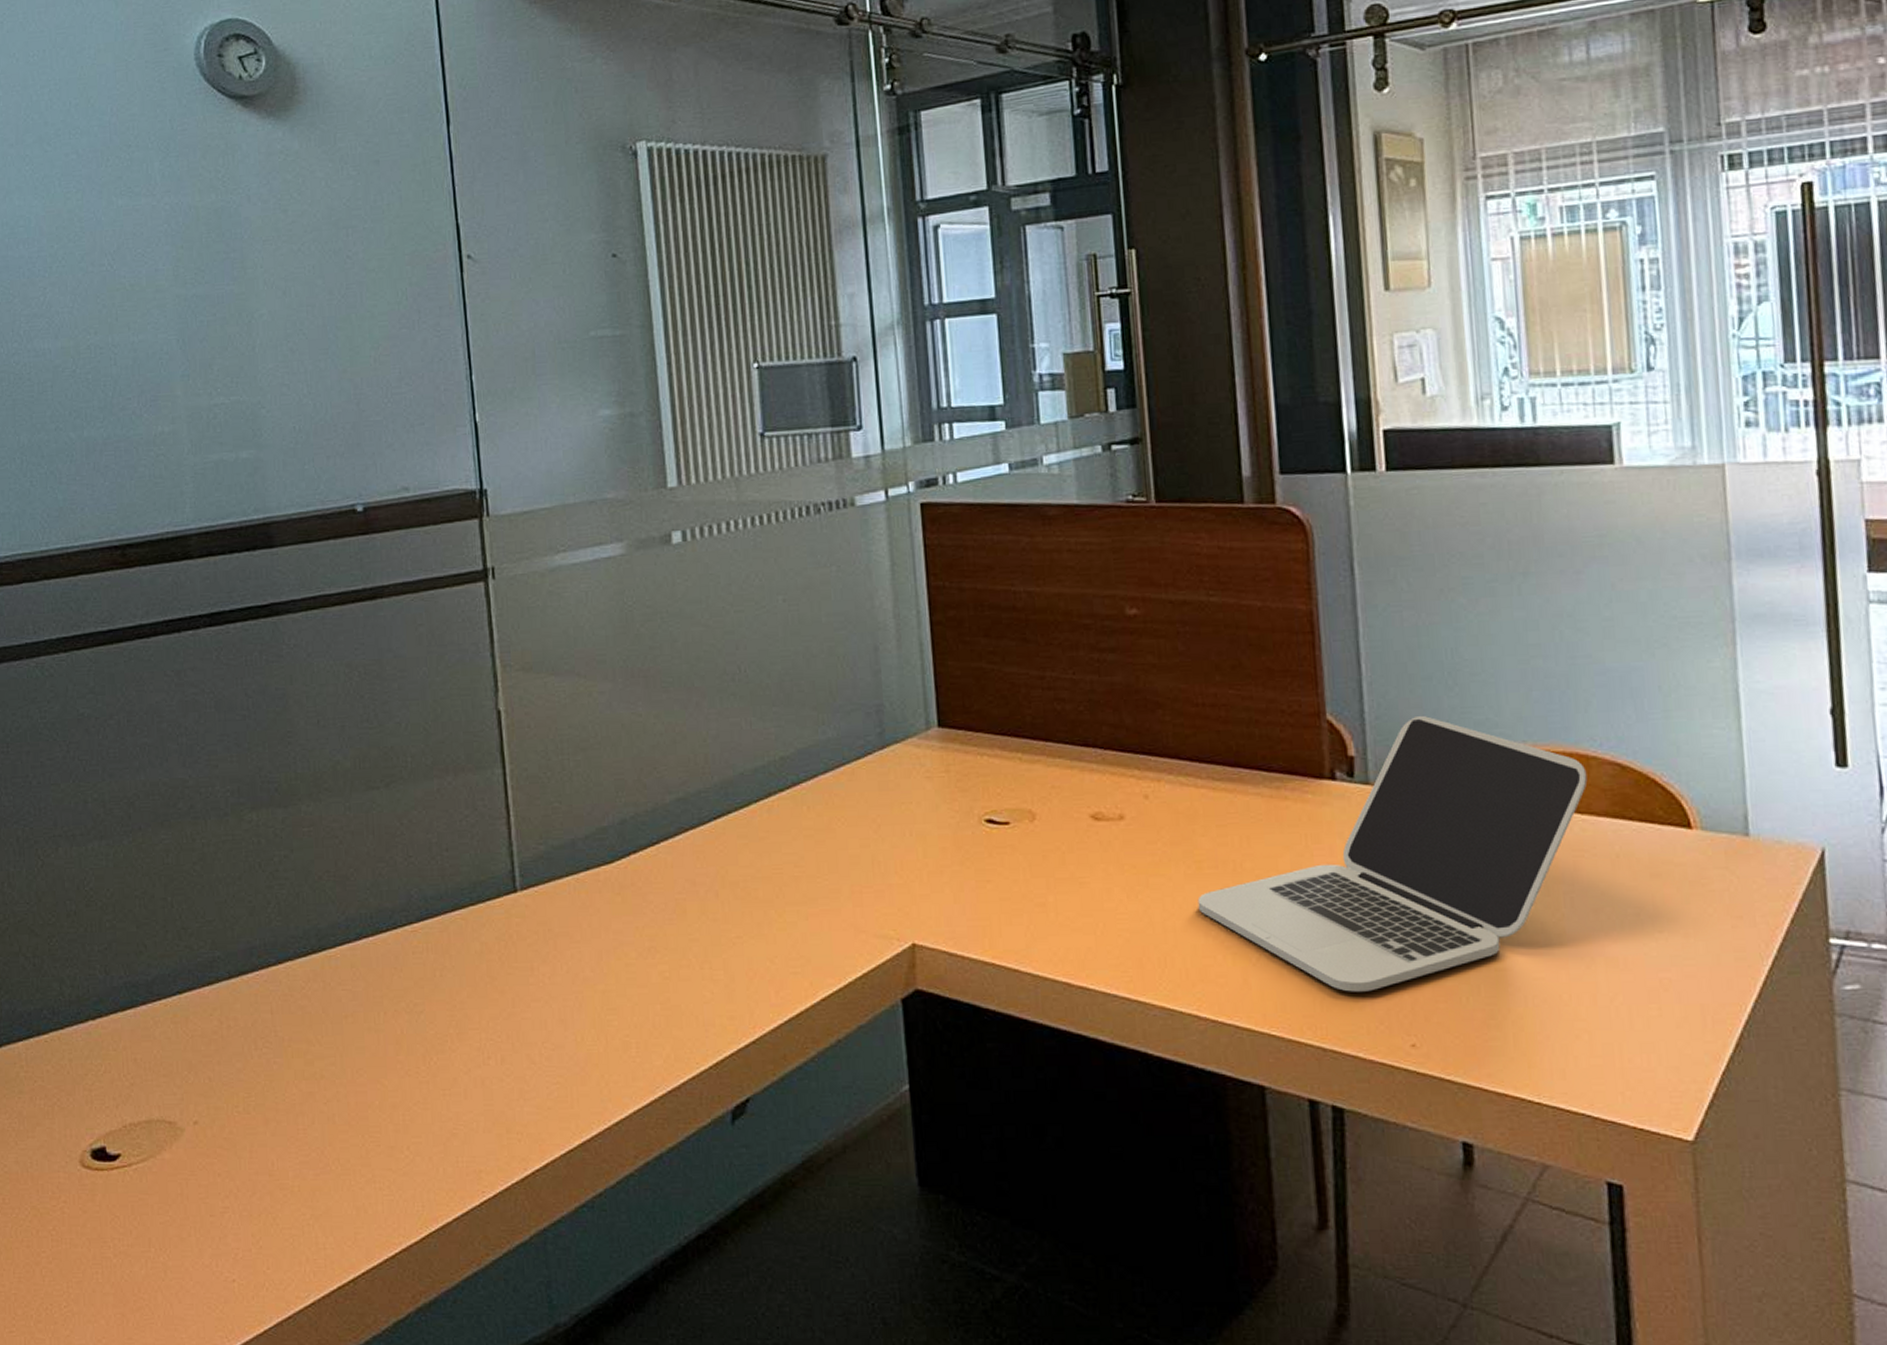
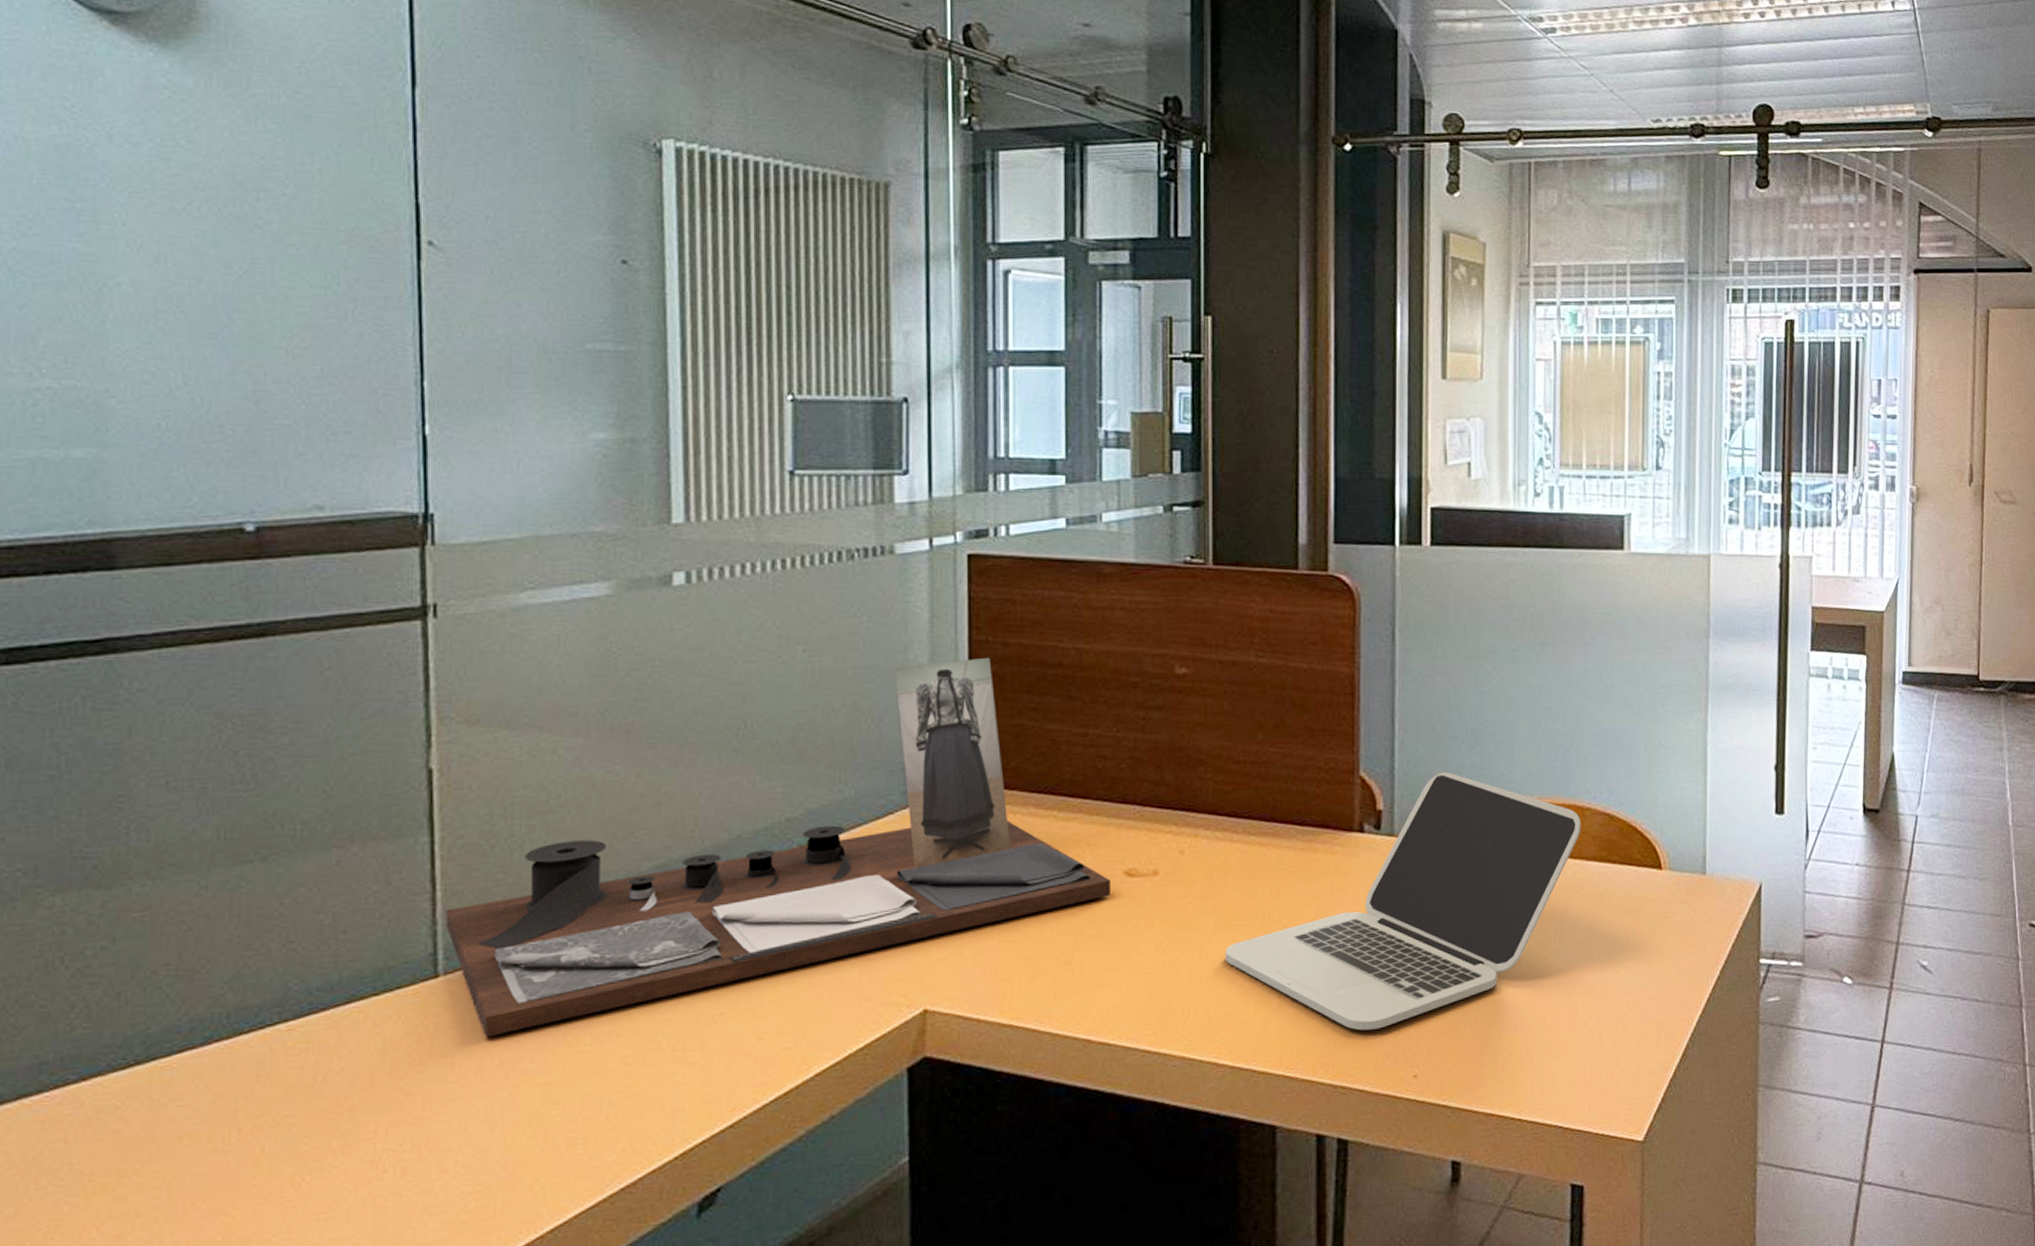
desk organizer: none [518,602,1079,947] -> present [445,657,1110,1038]

